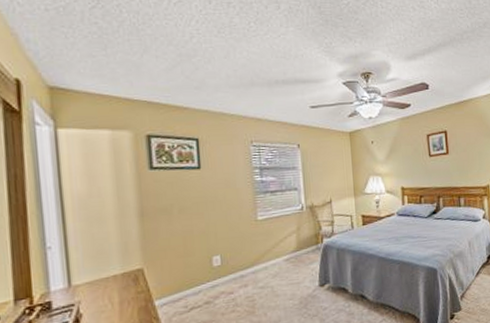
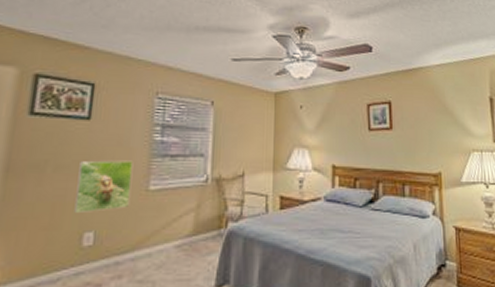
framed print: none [199,198,245,242] -> present [74,160,134,212]

